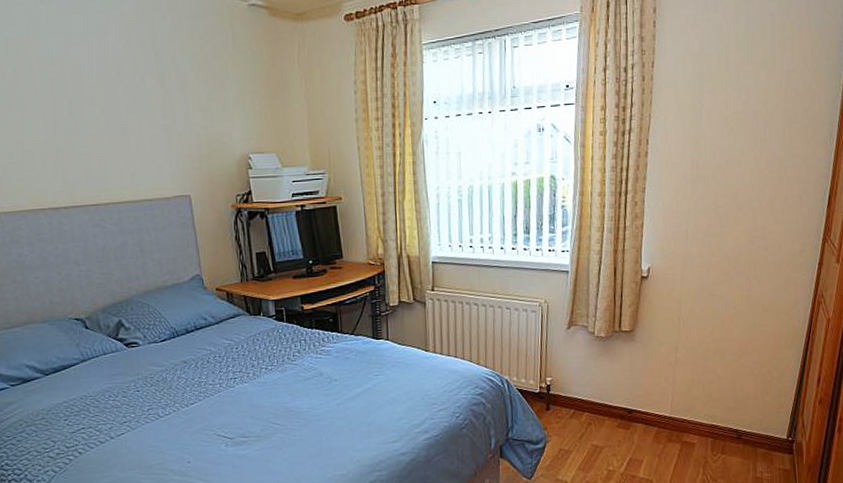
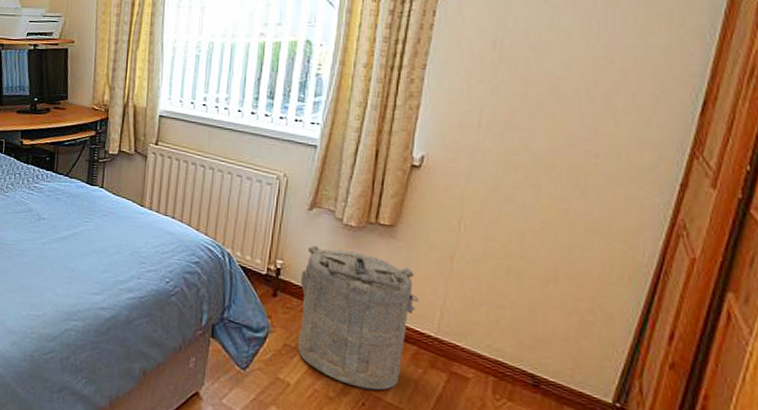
laundry hamper: none [567,358,656,471] -> present [298,245,419,390]

